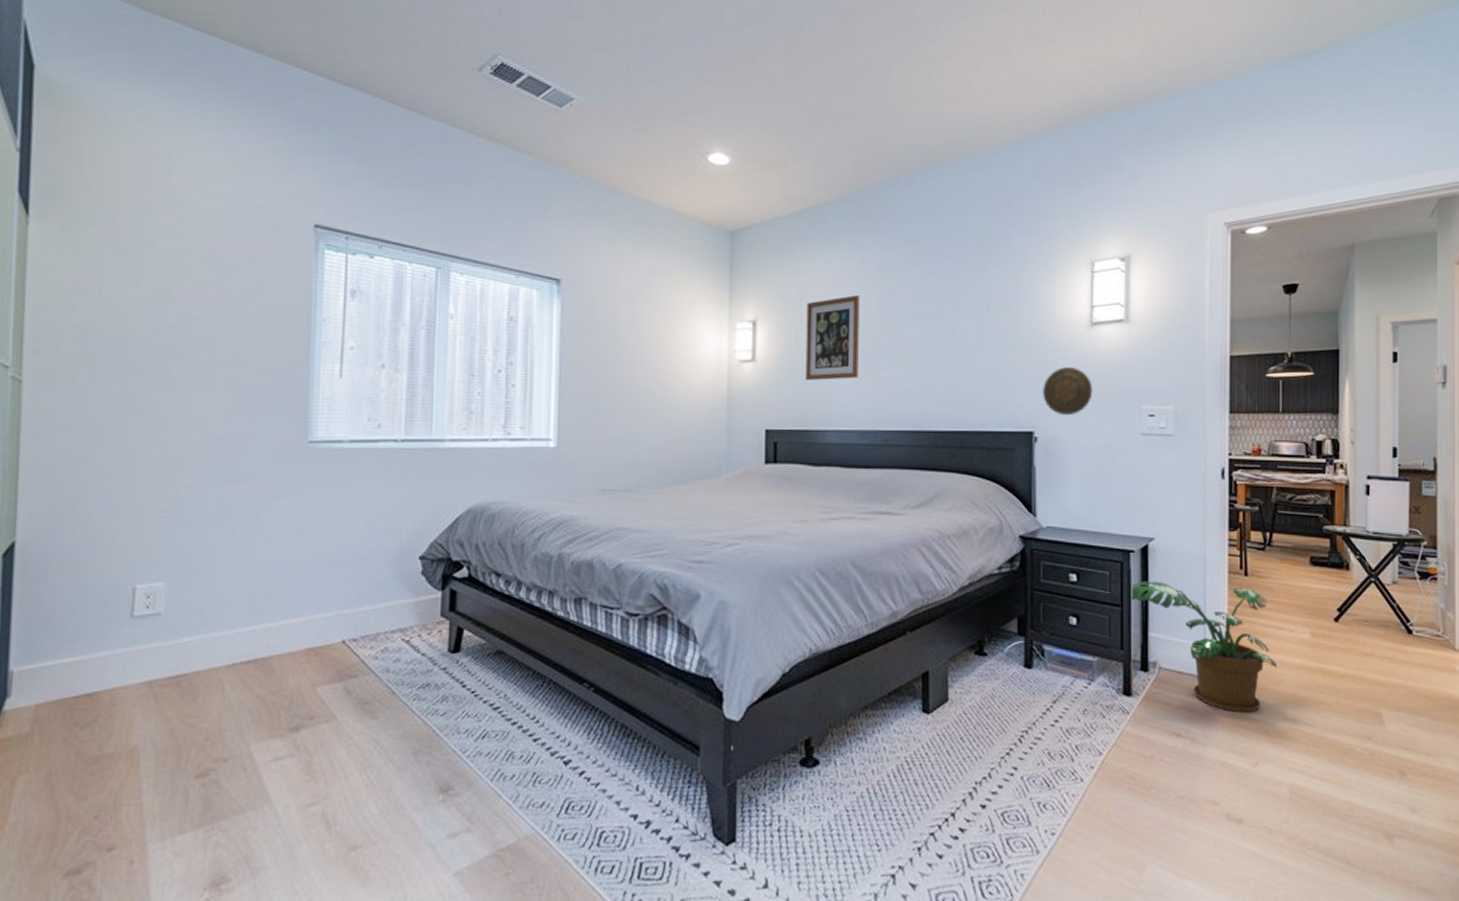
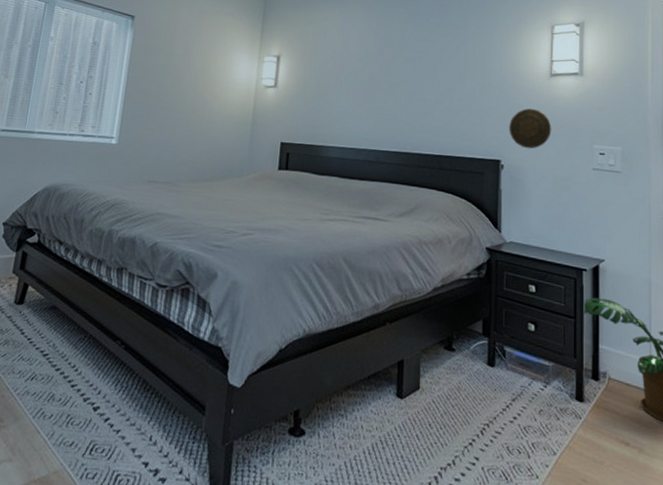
wall art: present [805,295,860,381] -> none [315,41,363,107]

